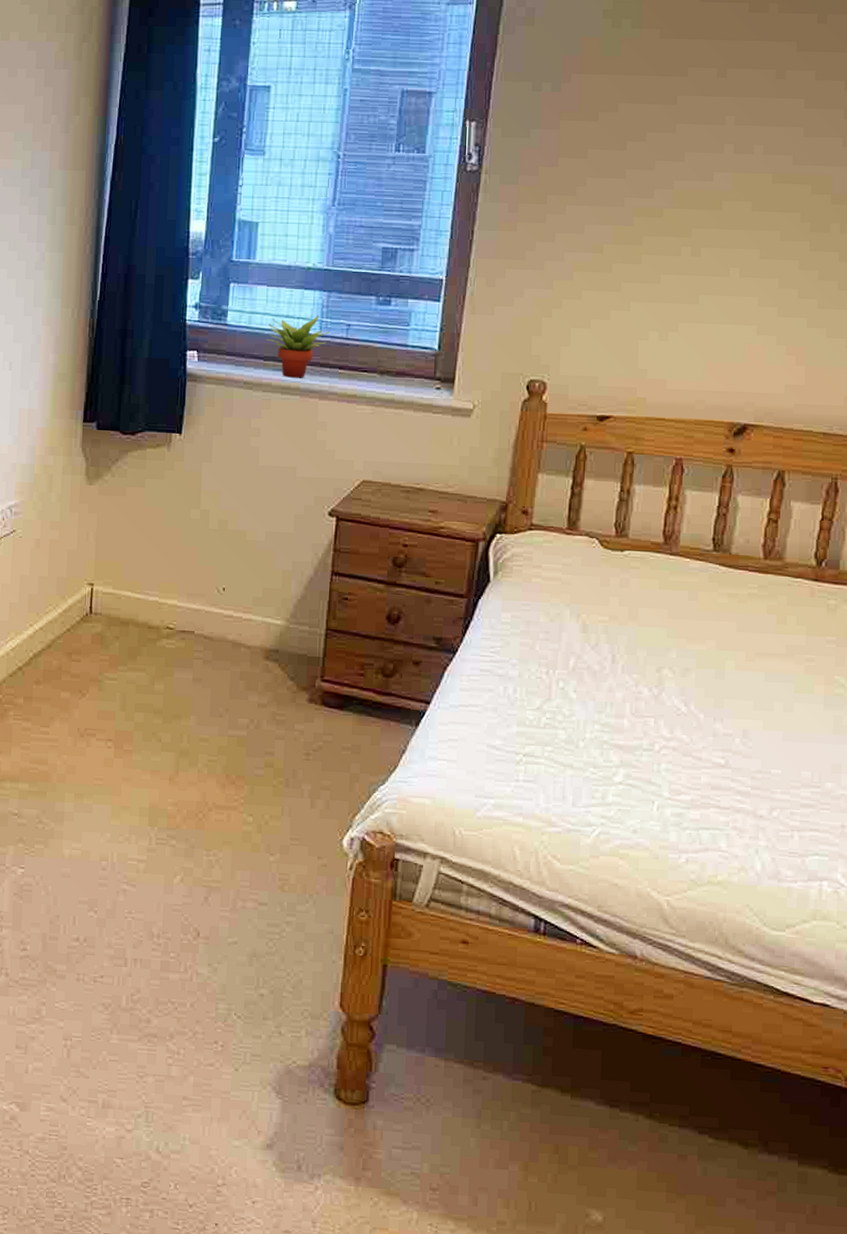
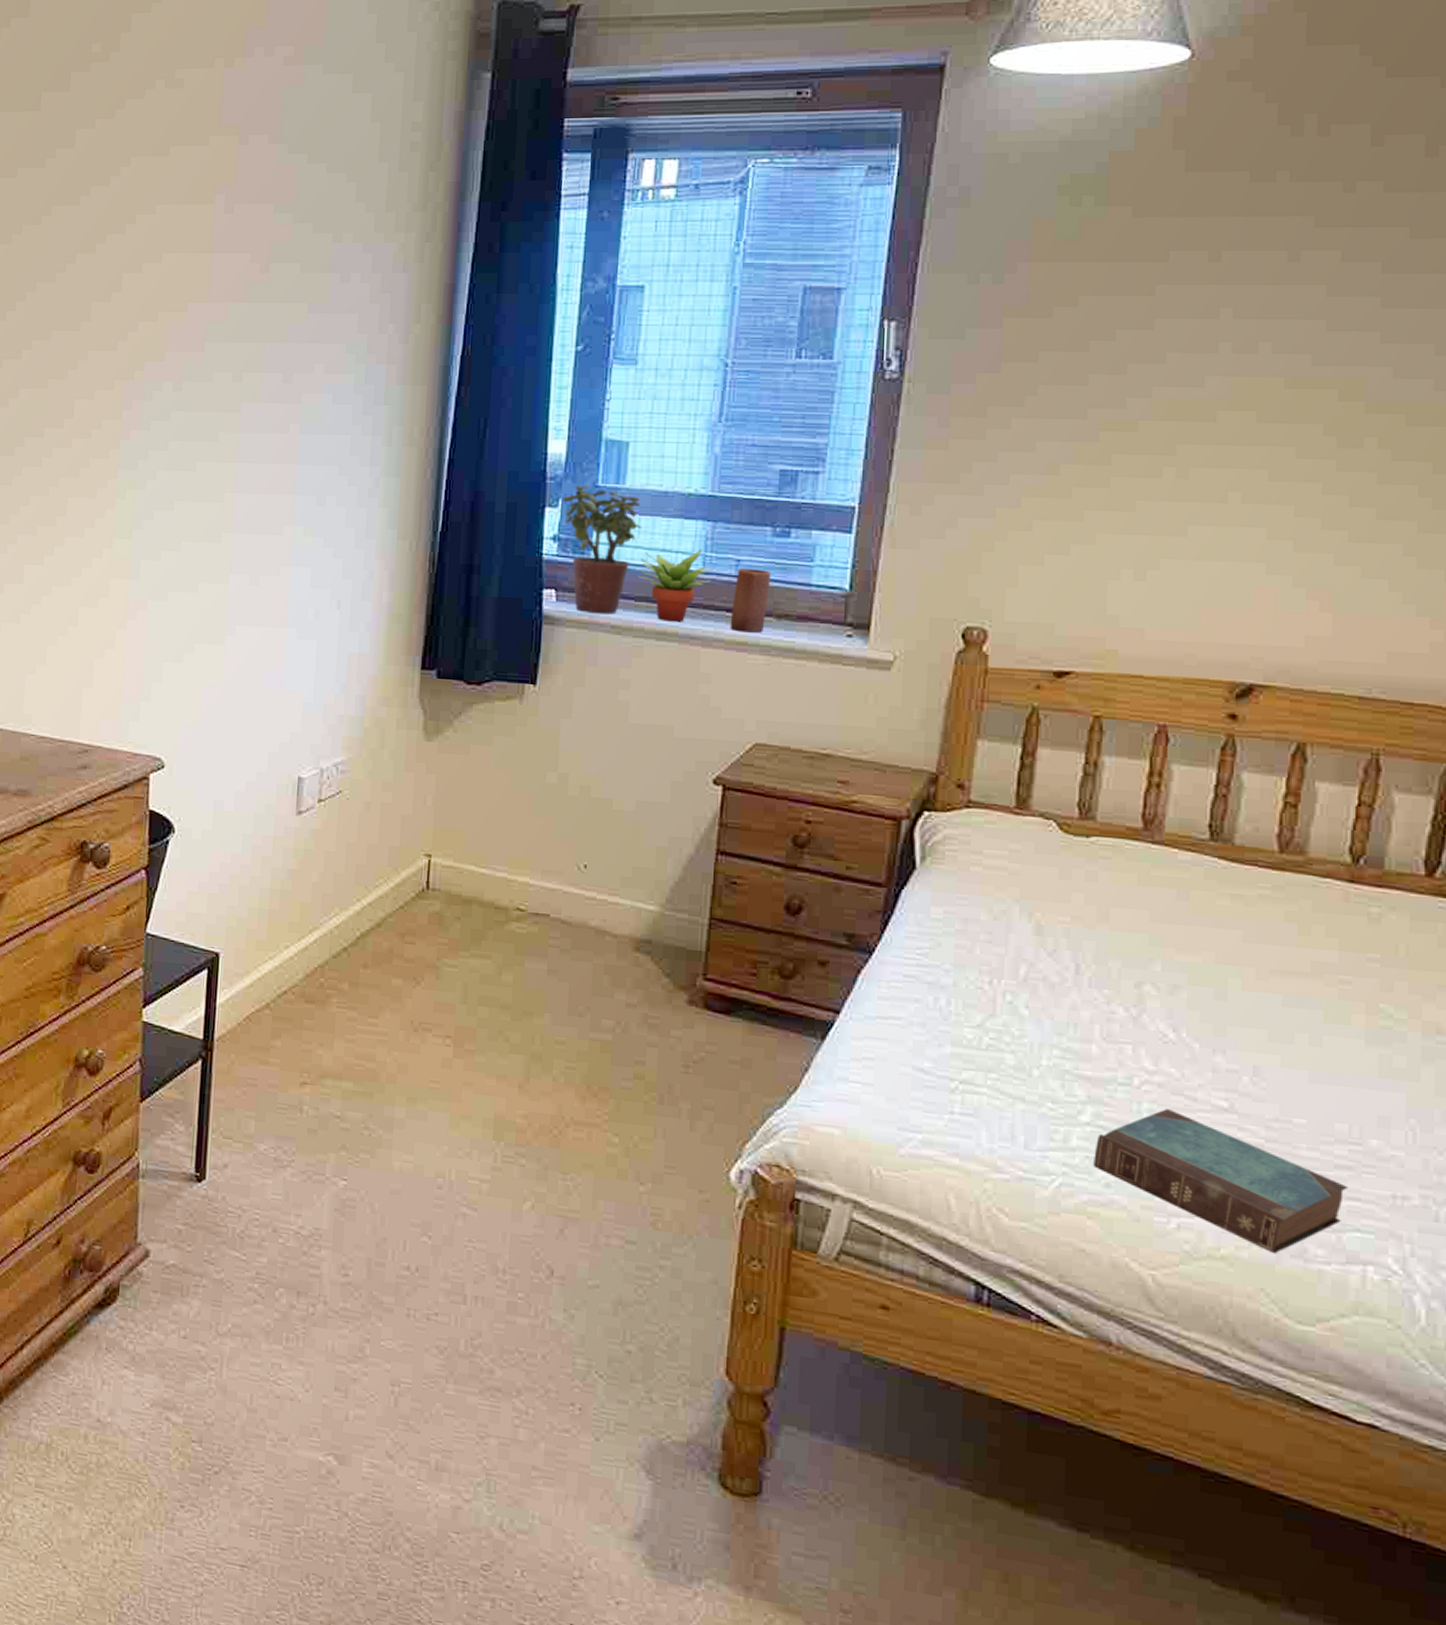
potted plant: none [203,260,270,373] -> present [563,485,642,616]
candle: none [342,331,376,388] -> present [730,567,772,634]
book: none [624,768,811,877] -> present [1093,1109,1349,1254]

